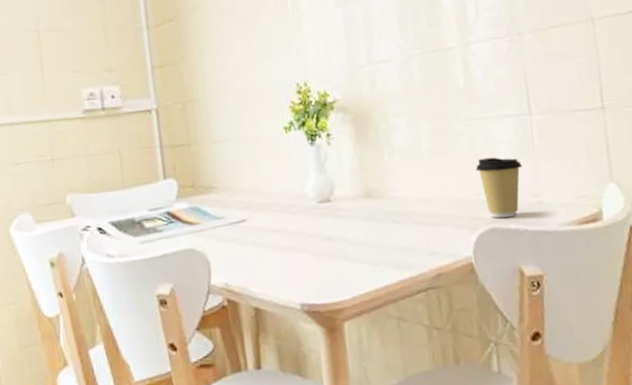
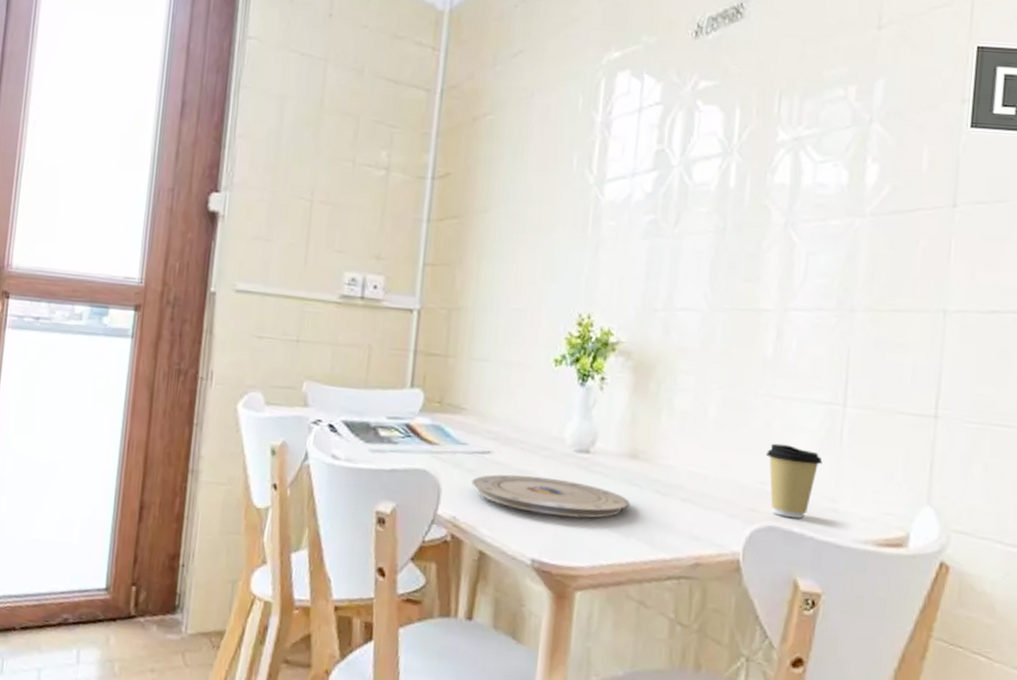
plate: none [234,228,373,264] -> present [471,474,630,518]

